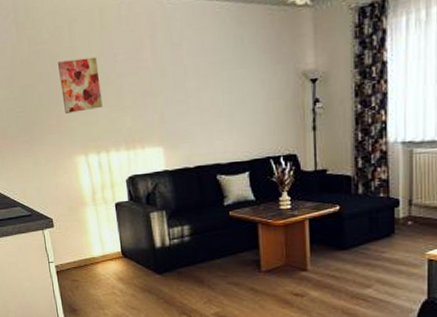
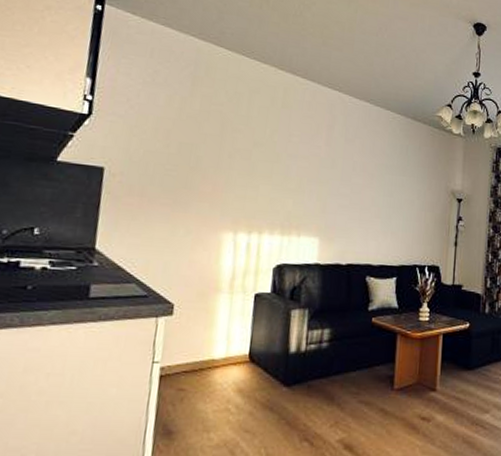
wall art: present [58,56,103,114] -> none [223,127,271,185]

